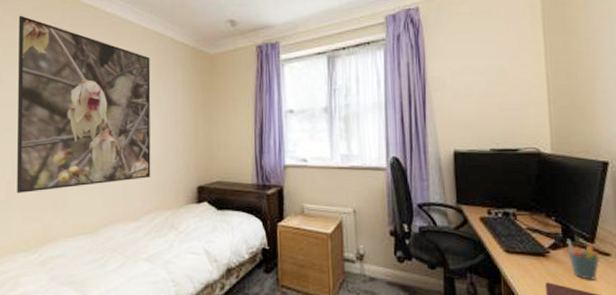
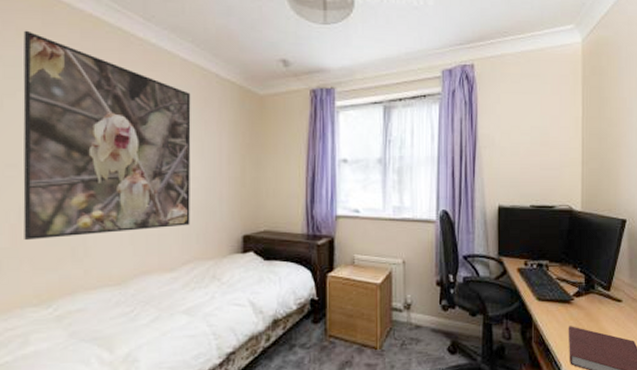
pen holder: present [567,239,600,280] -> none [588,287,613,323]

